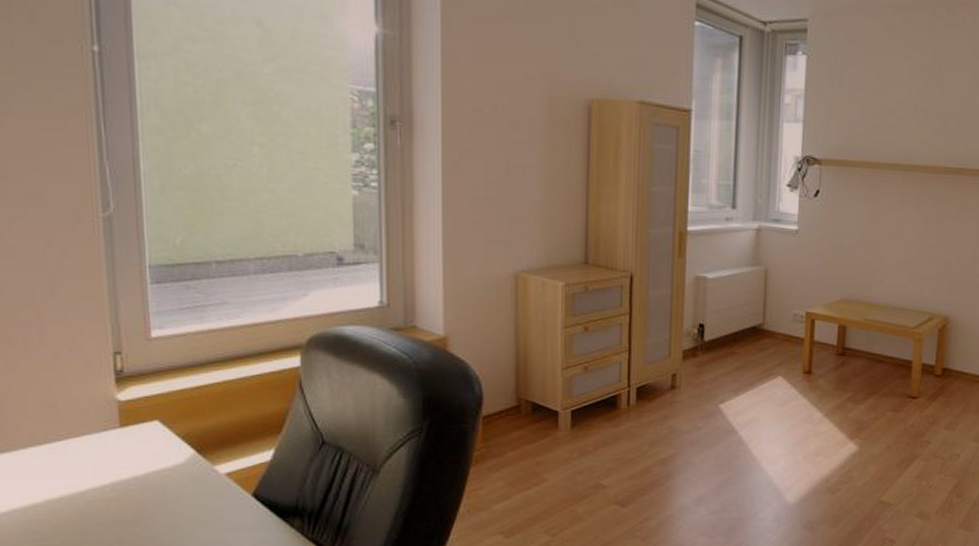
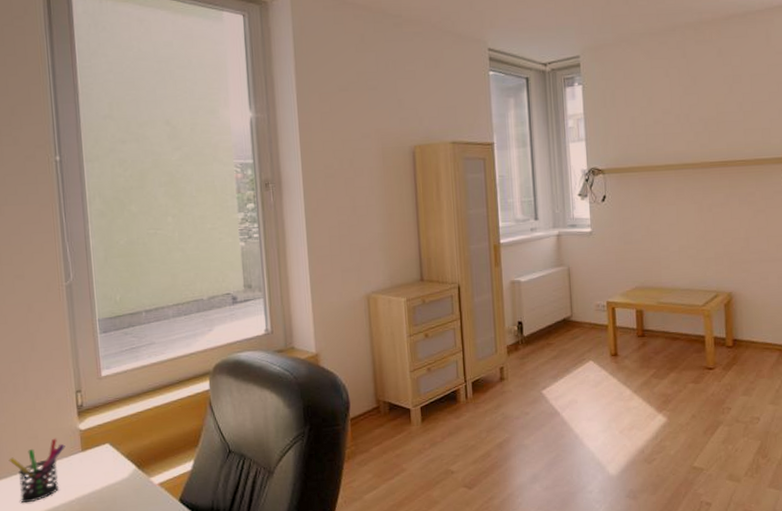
pen holder: none [14,408,97,485] -> present [8,438,65,503]

